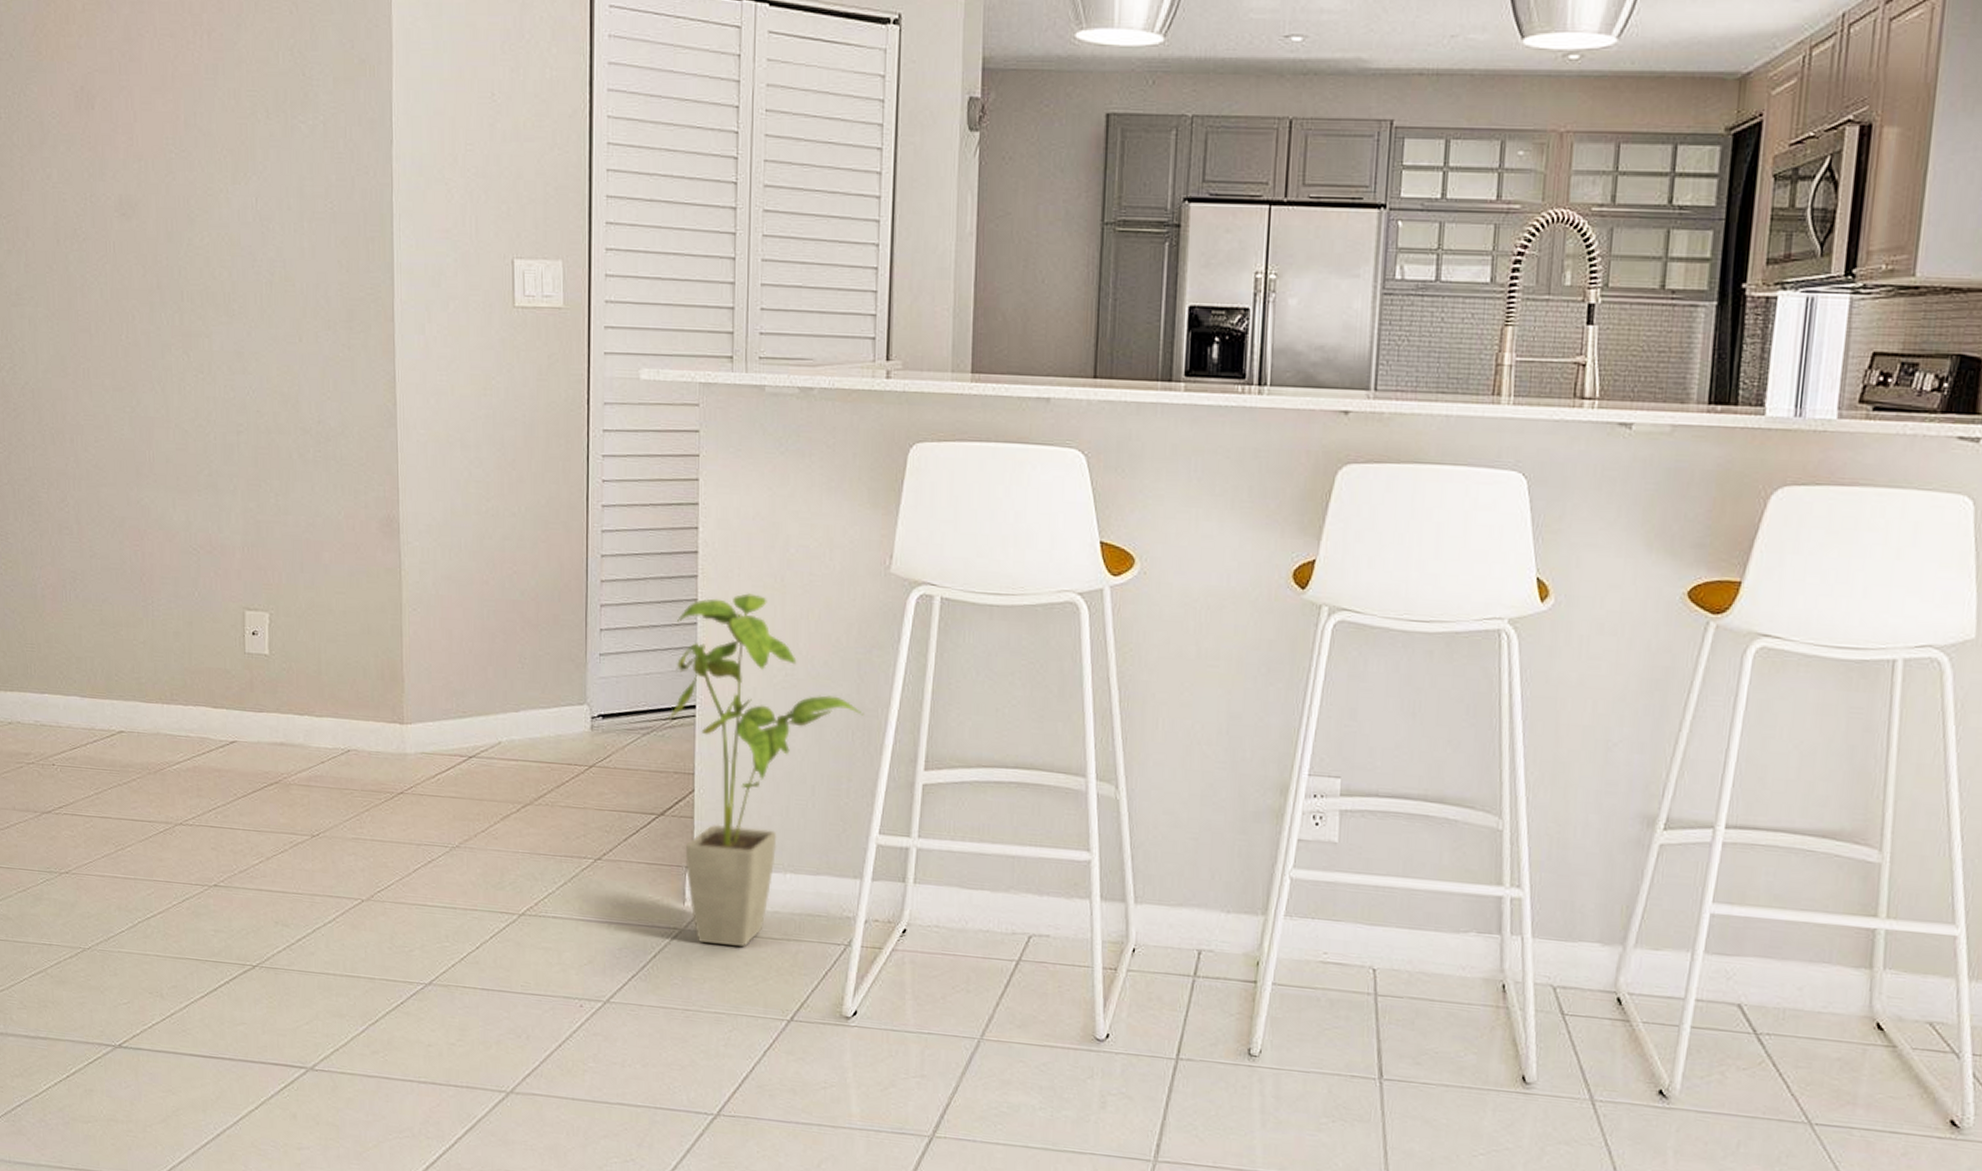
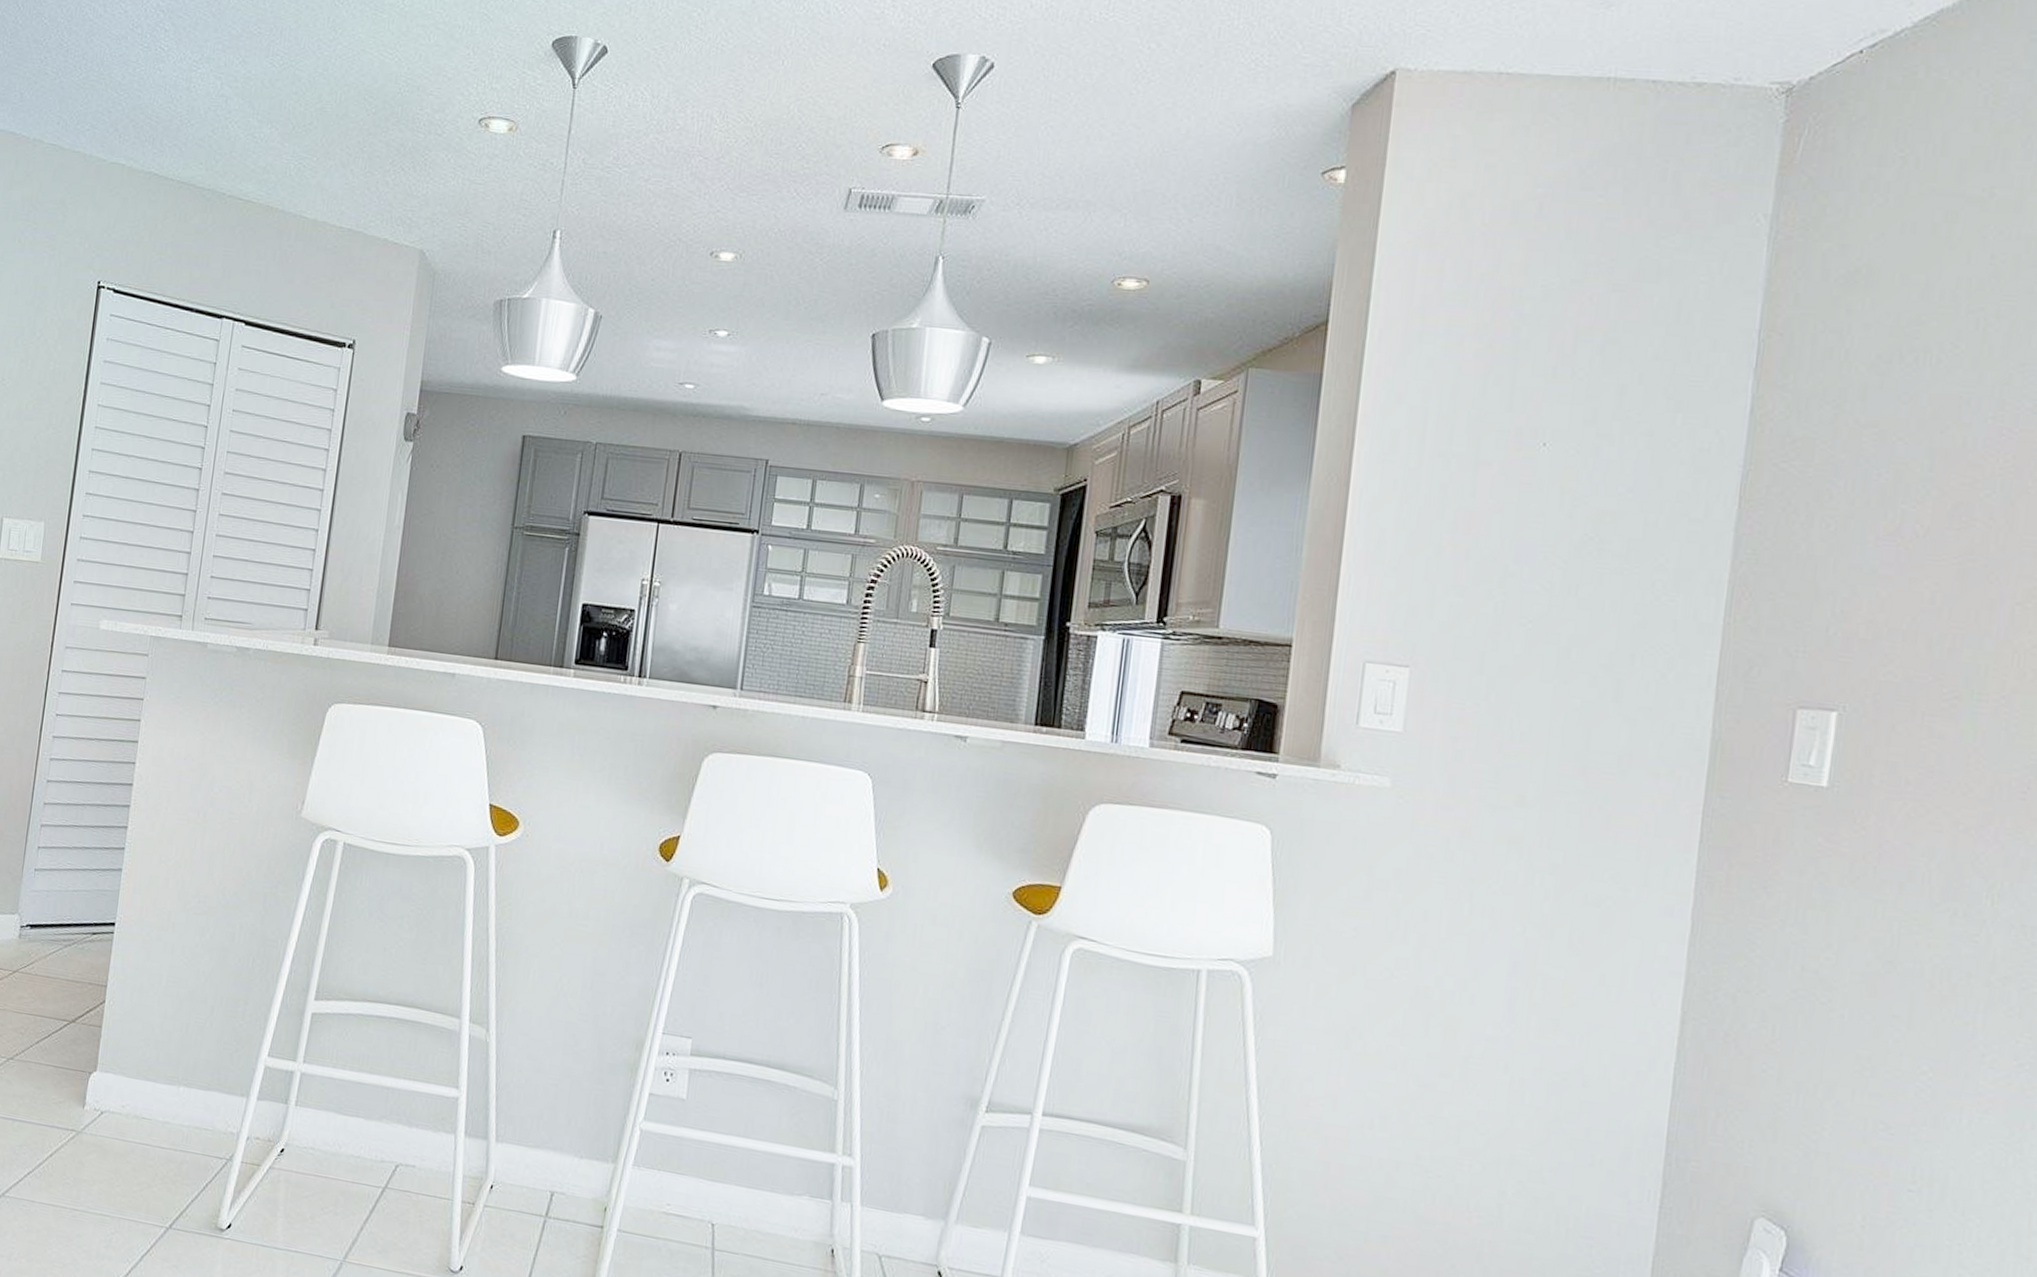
house plant: present [667,593,864,947] -> none [88,825,265,1153]

